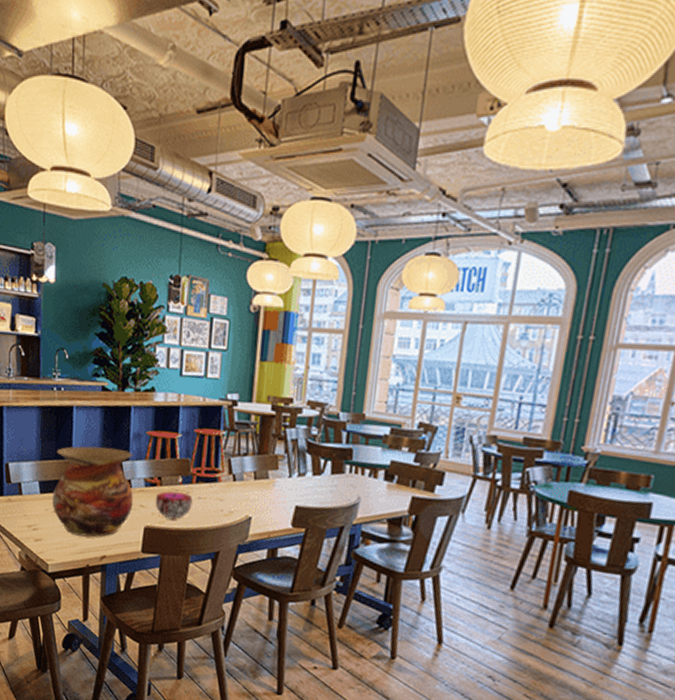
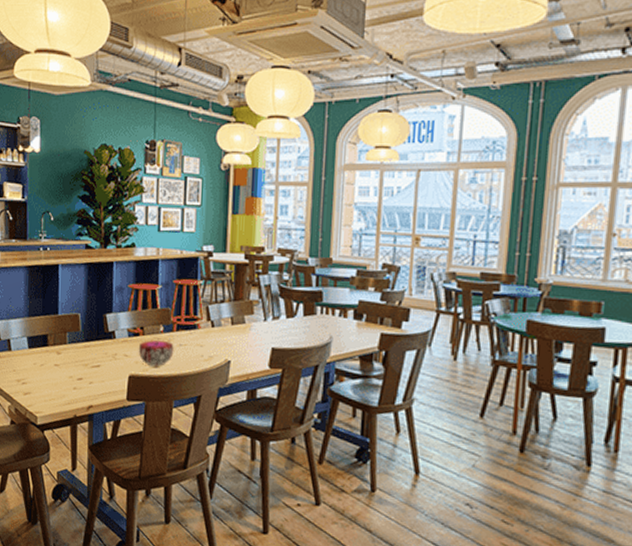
vase: present [52,446,134,537] -> none [40,301,118,388]

